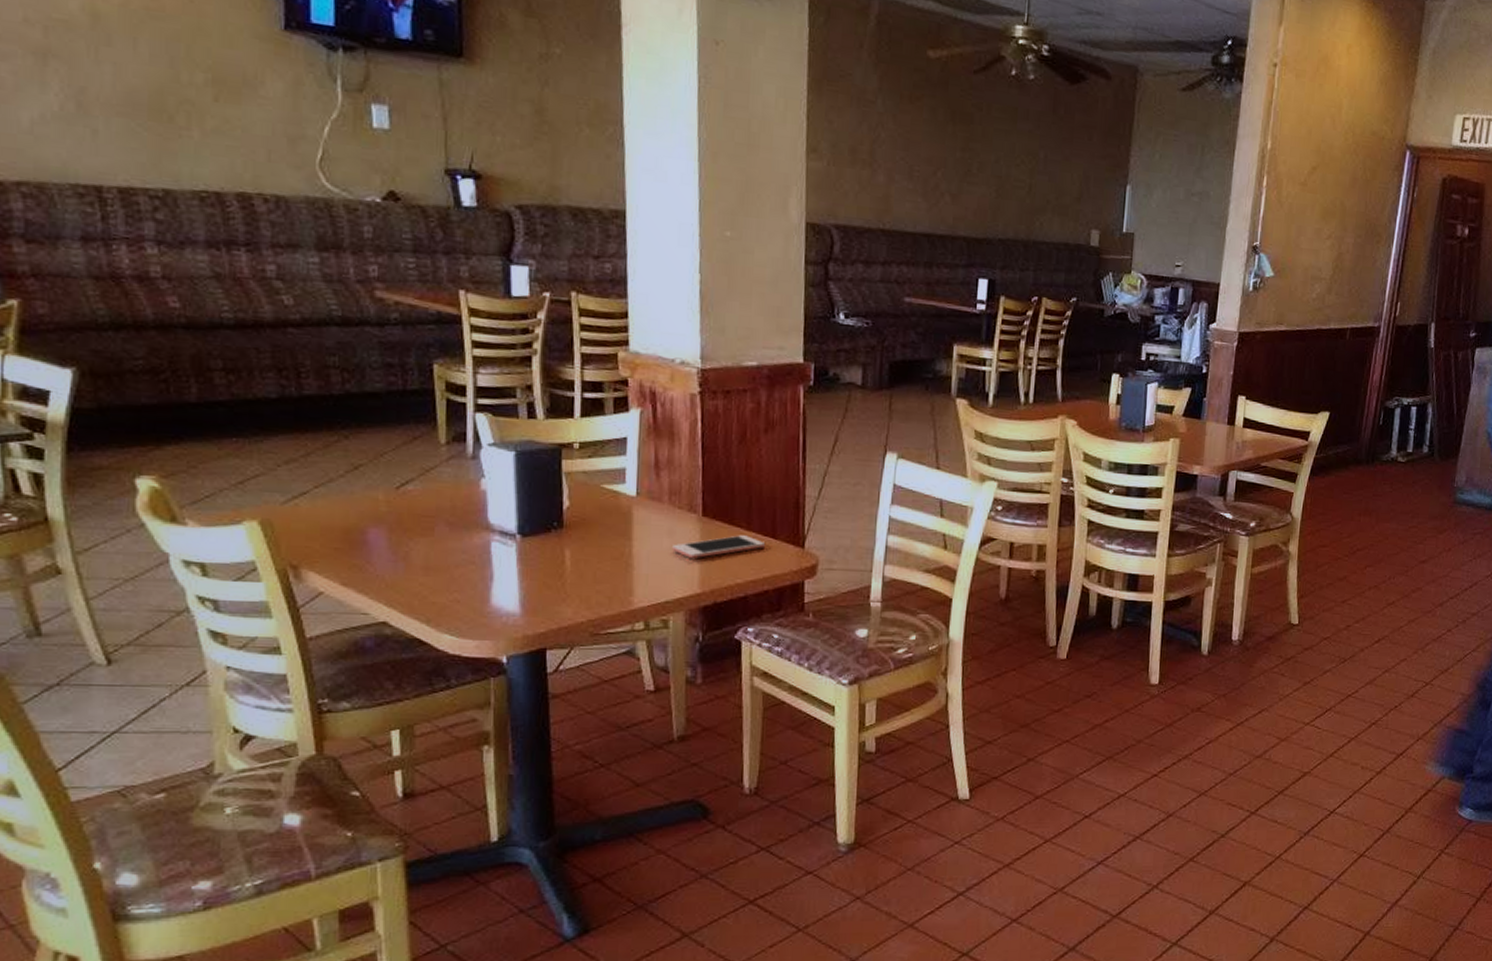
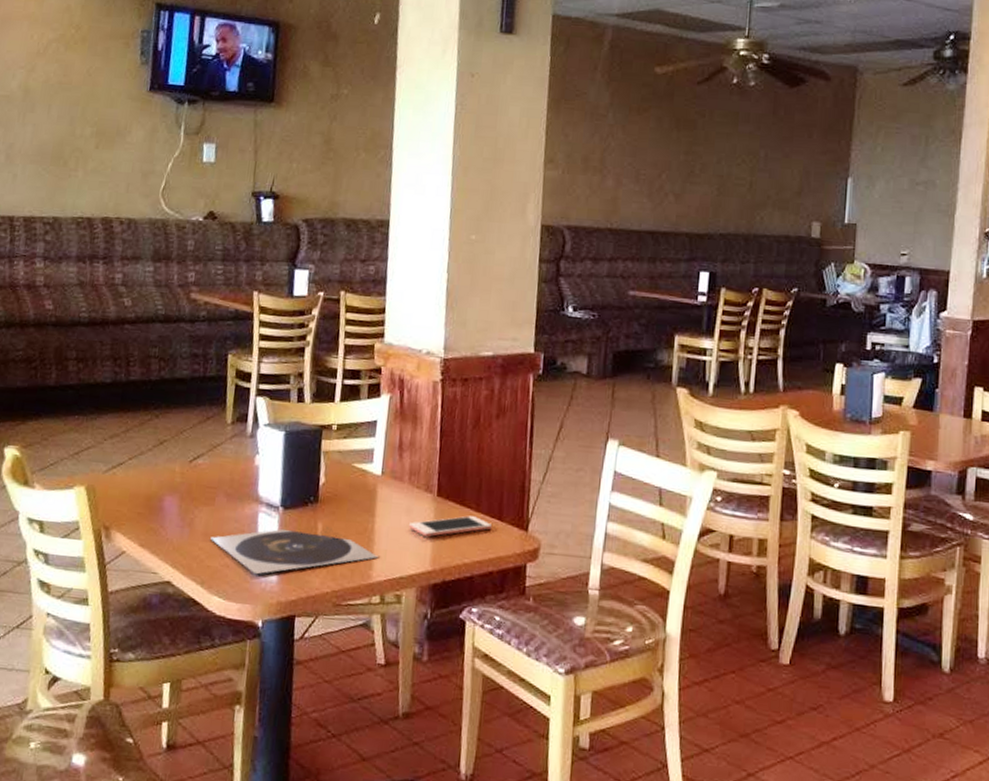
plate: none [433,557,639,609] -> present [211,528,378,575]

